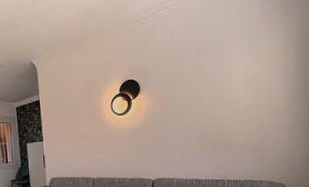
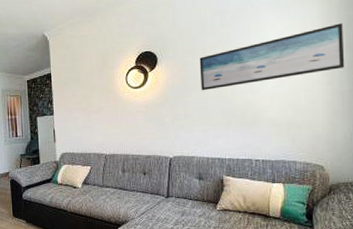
wall art: none [178,56,302,117] -> present [199,23,345,91]

